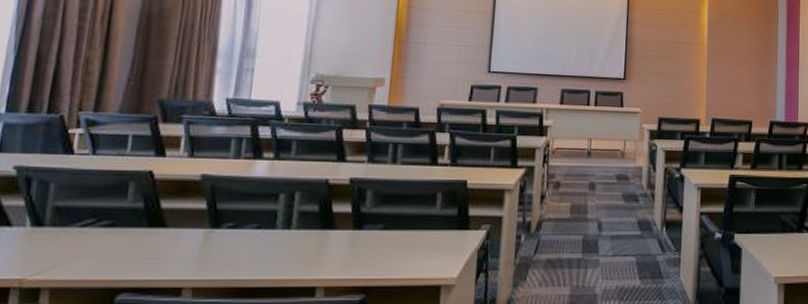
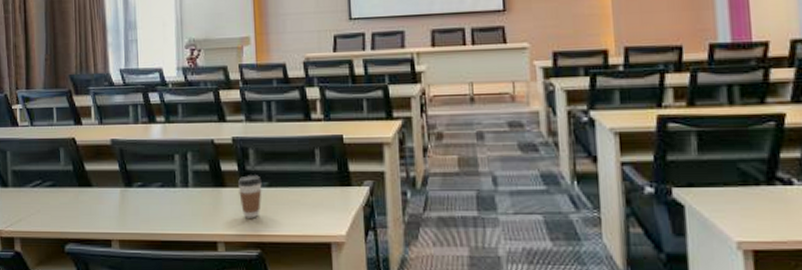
coffee cup: none [348,217,376,262] -> present [237,175,262,218]

